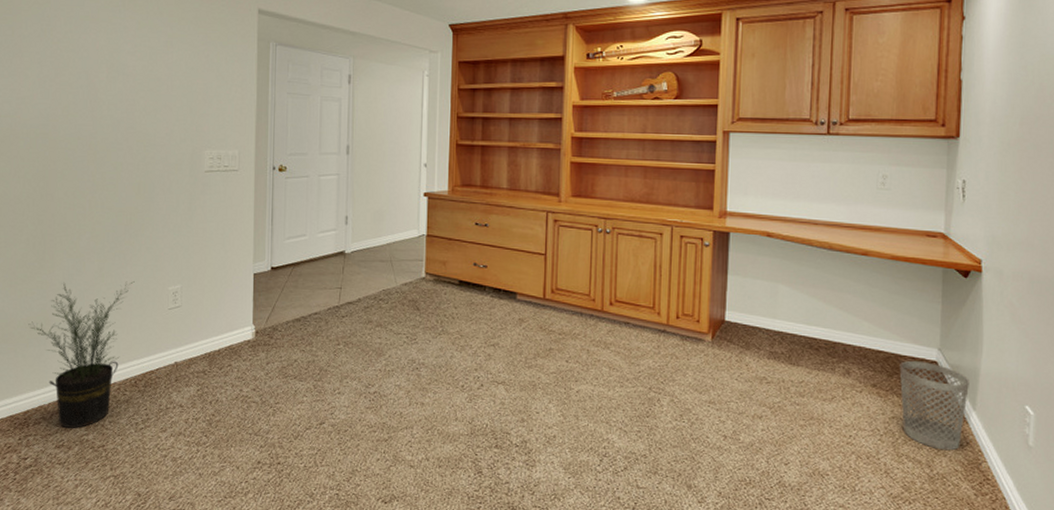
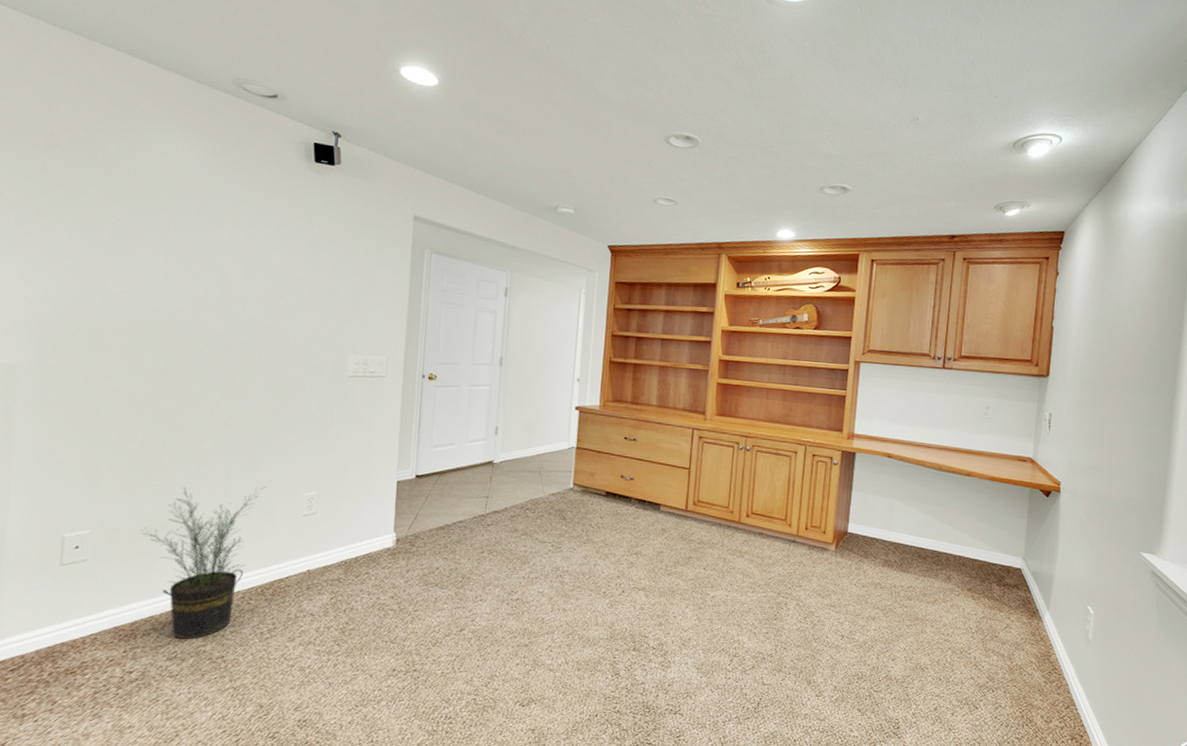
wastebasket: present [899,360,969,451] -> none [990,567,1046,645]

